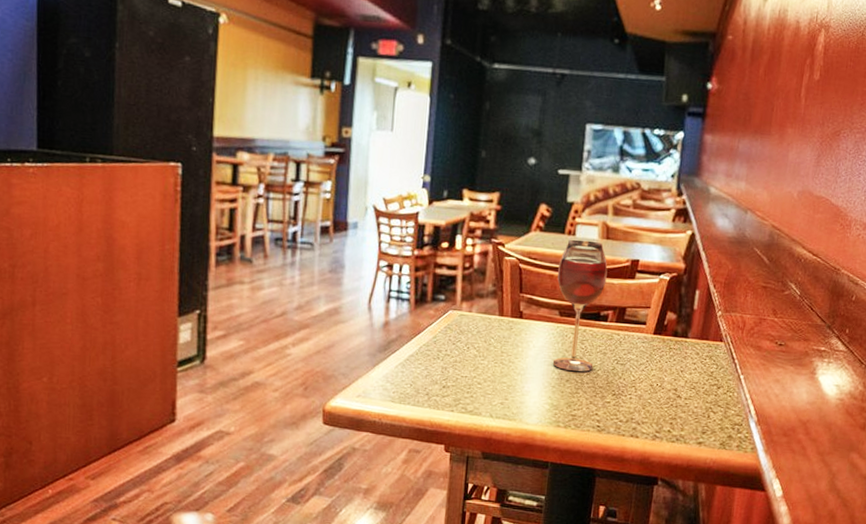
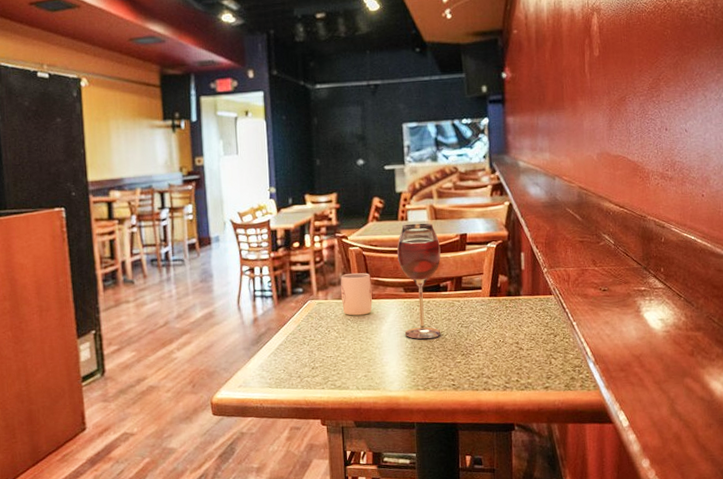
mug: none [487,286,525,336] -> present [340,272,373,316]

